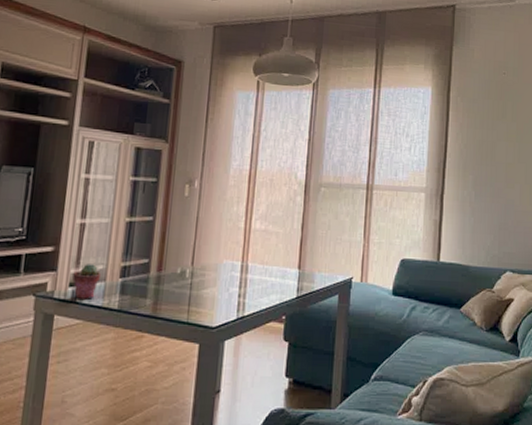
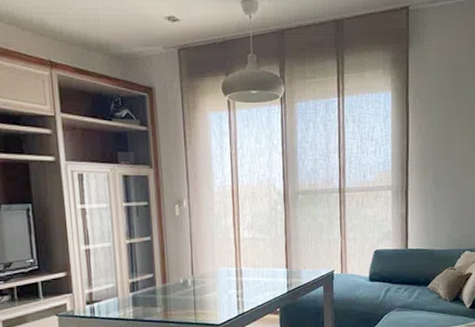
potted succulent: present [72,264,102,299] -> none [88,283,113,314]

